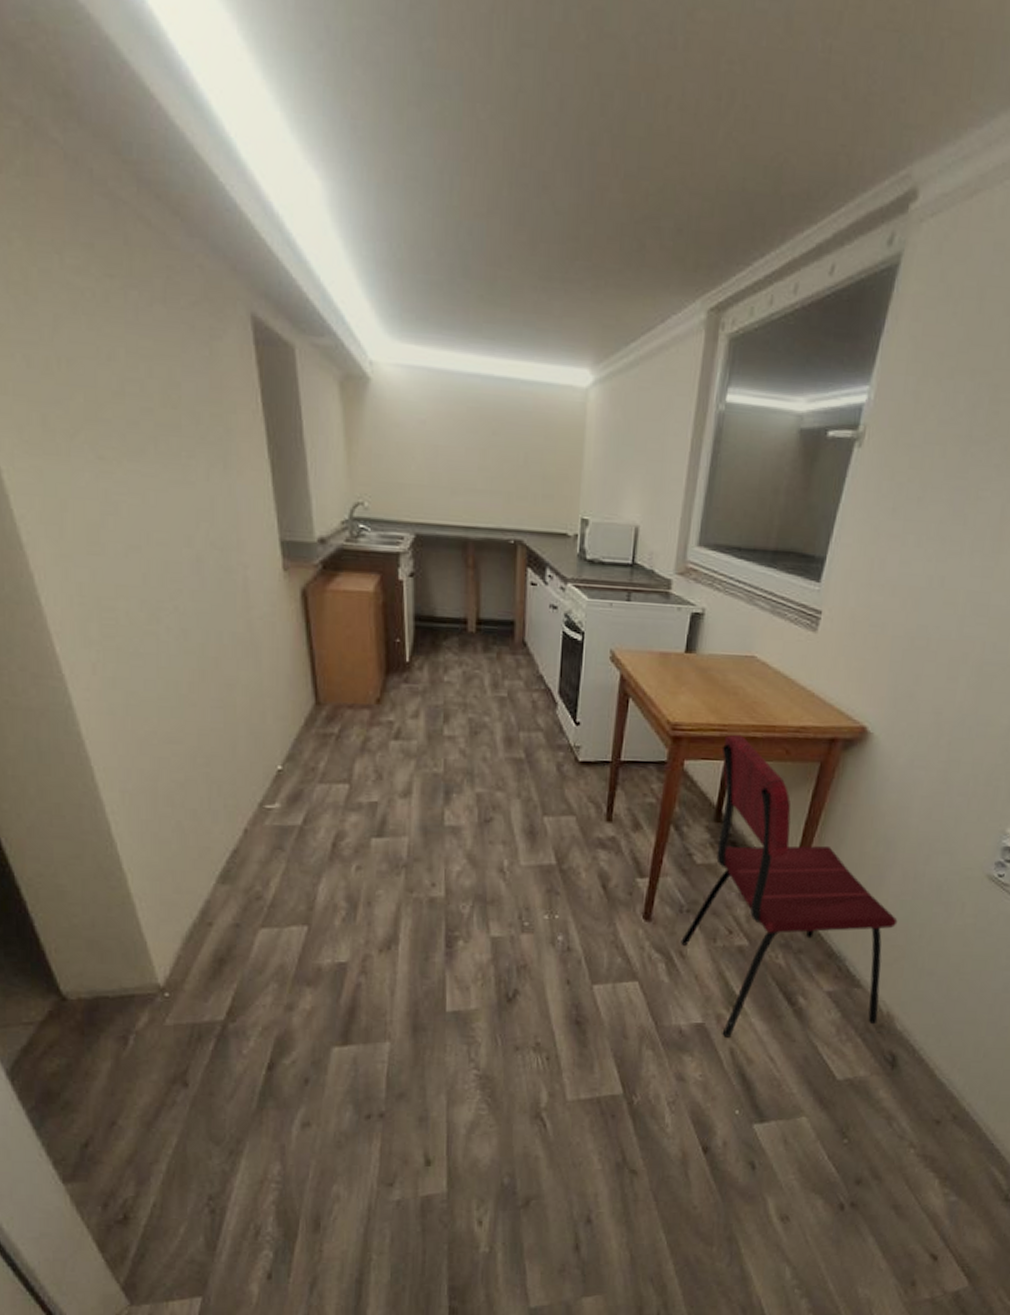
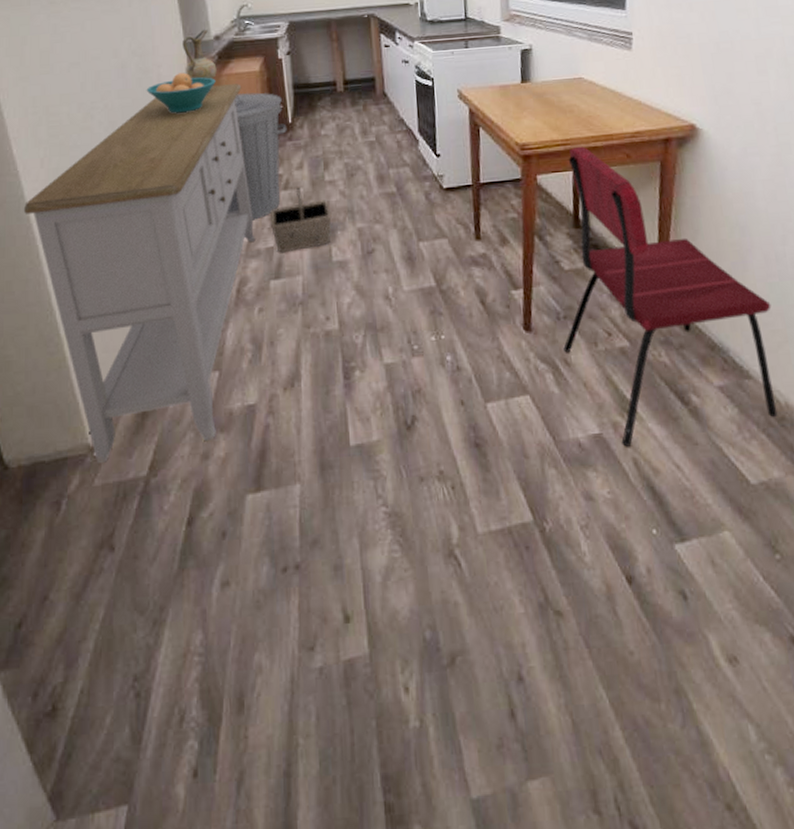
sideboard: none [72,602,357,1005] -> present [23,84,256,464]
fruit bowl: none [228,579,318,631] -> present [146,72,216,114]
ceramic jug: none [277,526,320,609] -> present [182,29,217,91]
trash can: none [324,616,403,770] -> present [226,92,287,220]
basket: none [376,738,448,810] -> present [271,187,332,253]

